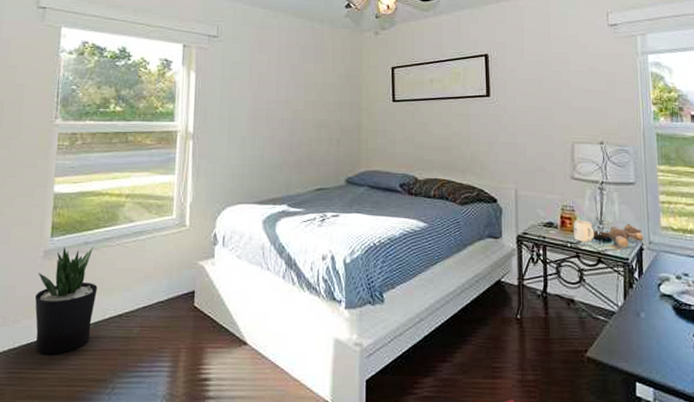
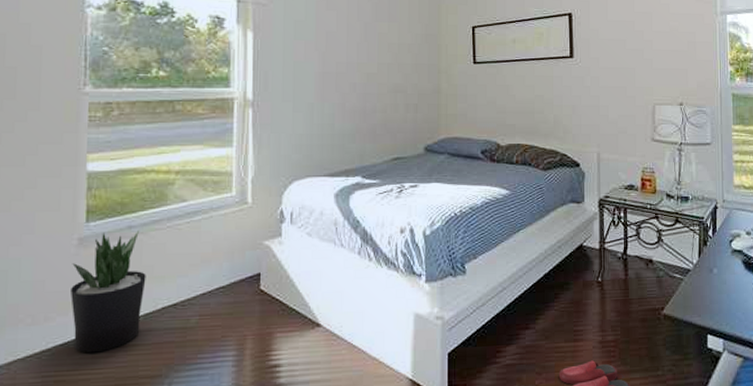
mug: present [573,220,594,242] -> none [652,181,673,203]
stuffed bear: present [593,223,644,248] -> none [671,183,718,207]

